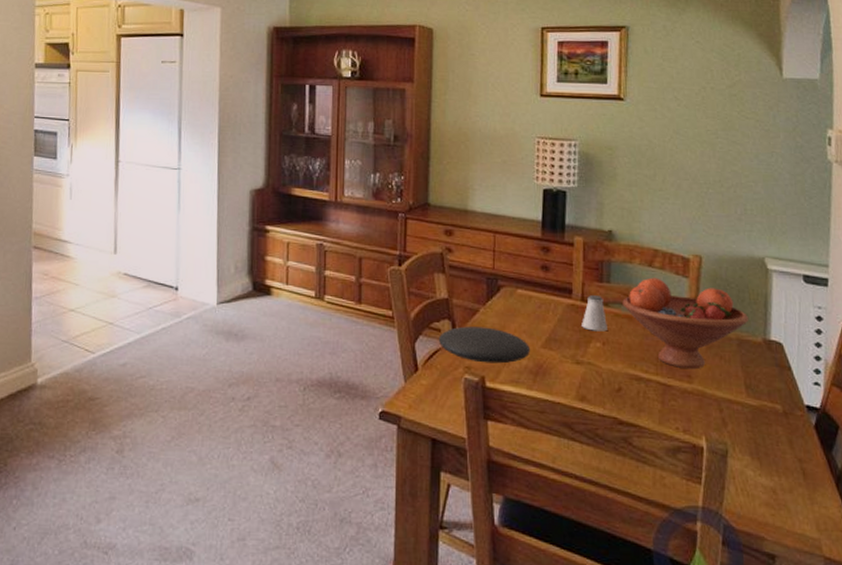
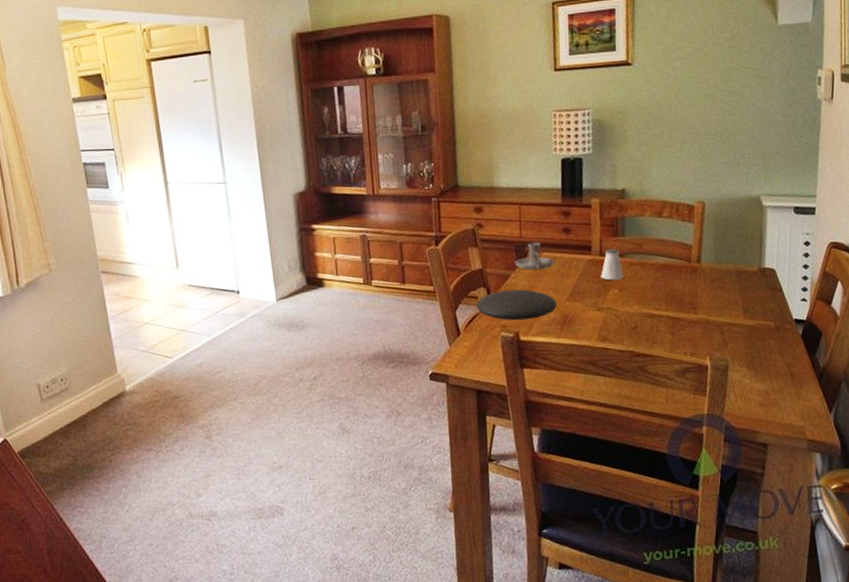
candle holder: none [484,276,530,308] -> present [514,242,555,270]
fruit bowl: present [622,277,749,370] -> none [636,226,747,302]

